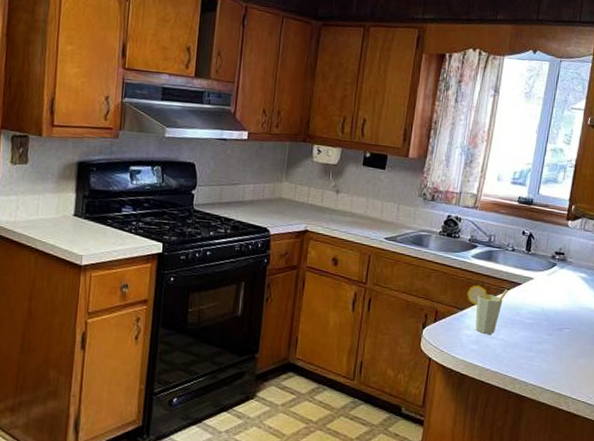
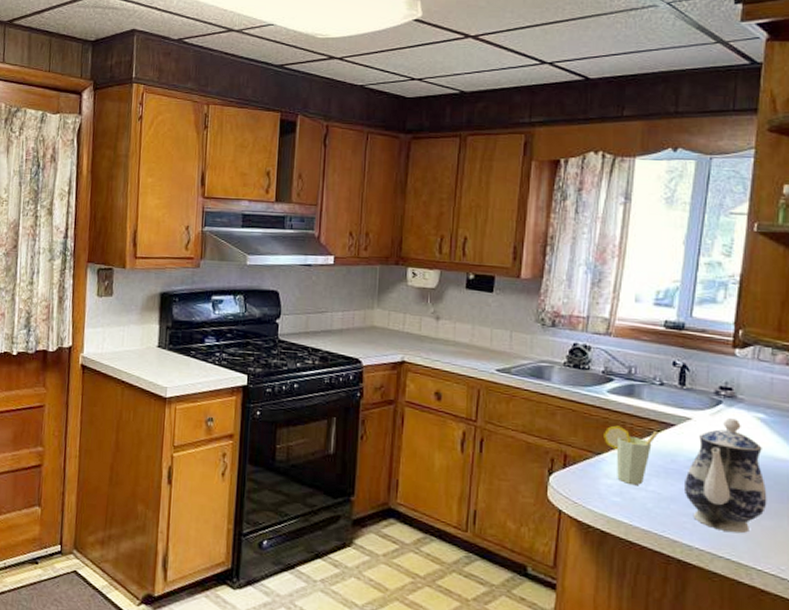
teapot: none [524,278,584,371] -> present [683,418,767,534]

